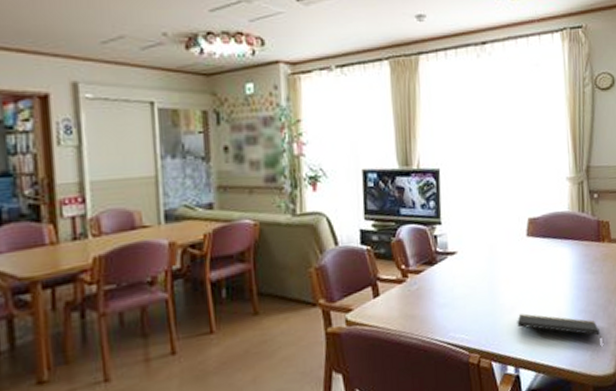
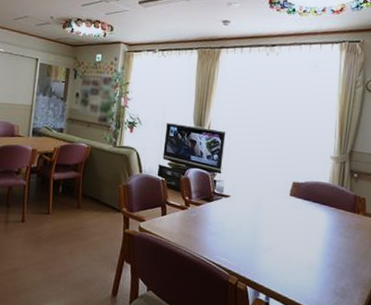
notepad: present [517,313,601,338] -> none [272,255,347,292]

